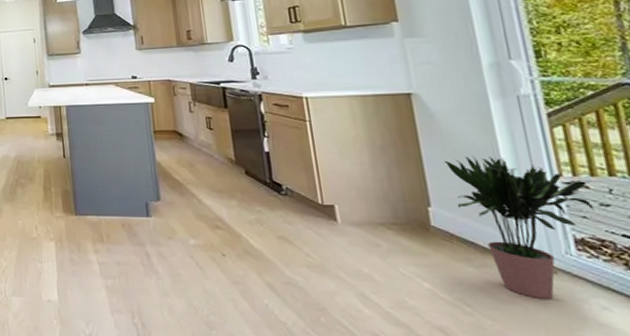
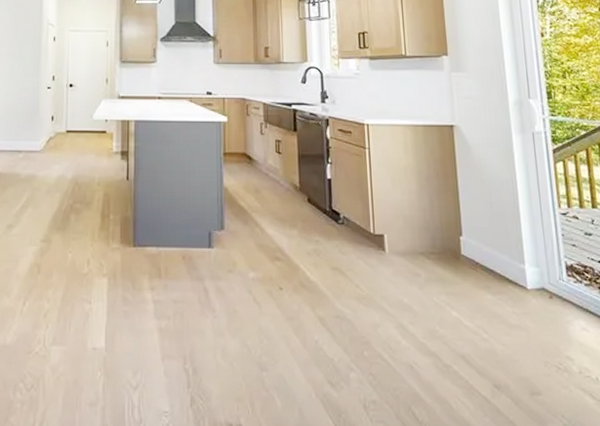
potted plant: present [444,155,595,299] -> none [475,187,581,322]

